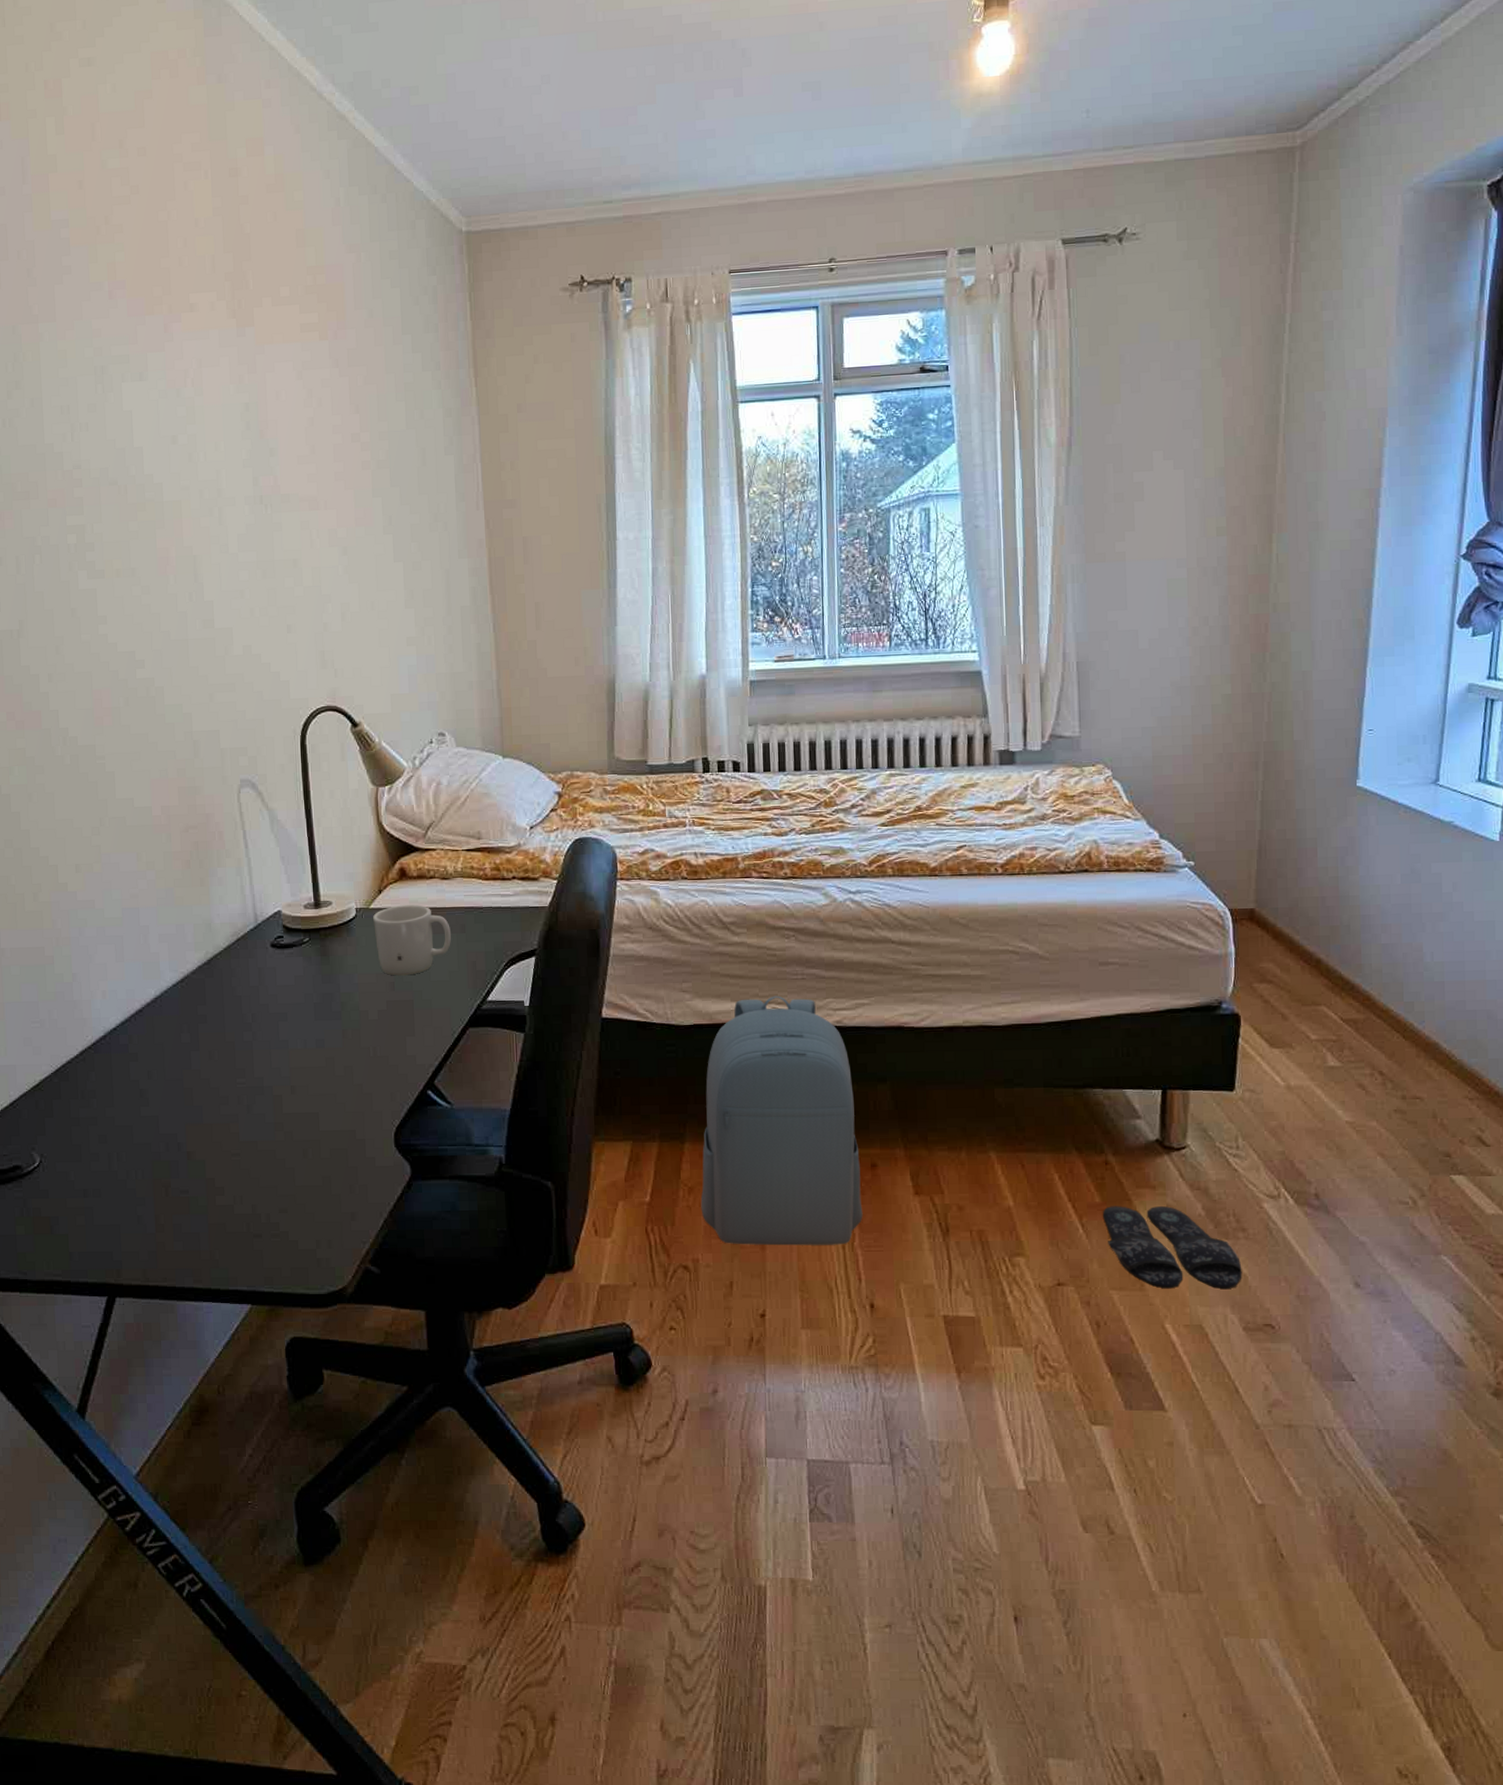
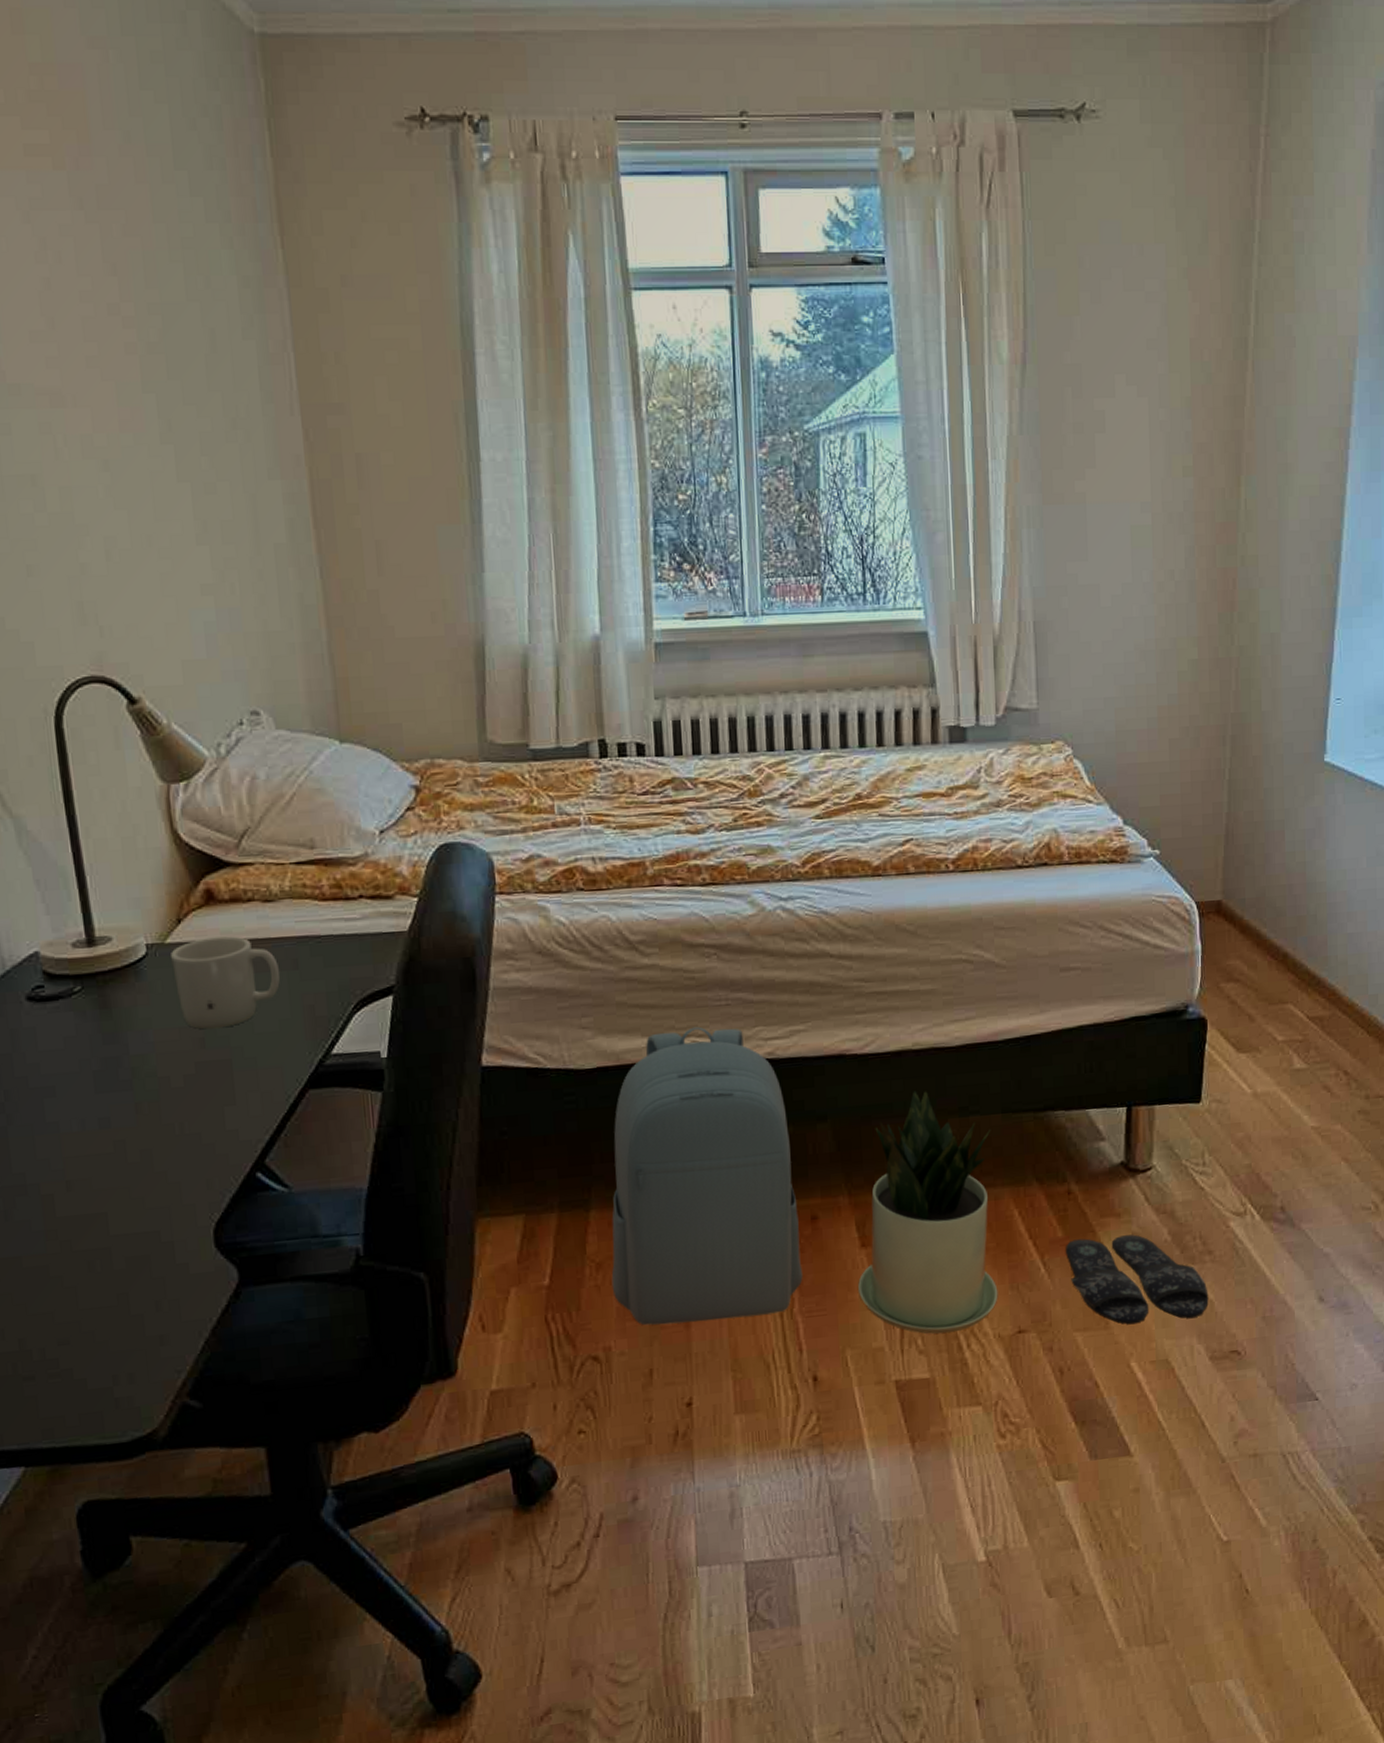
planter: none [911,1062,1039,1279] -> present [858,1091,998,1334]

